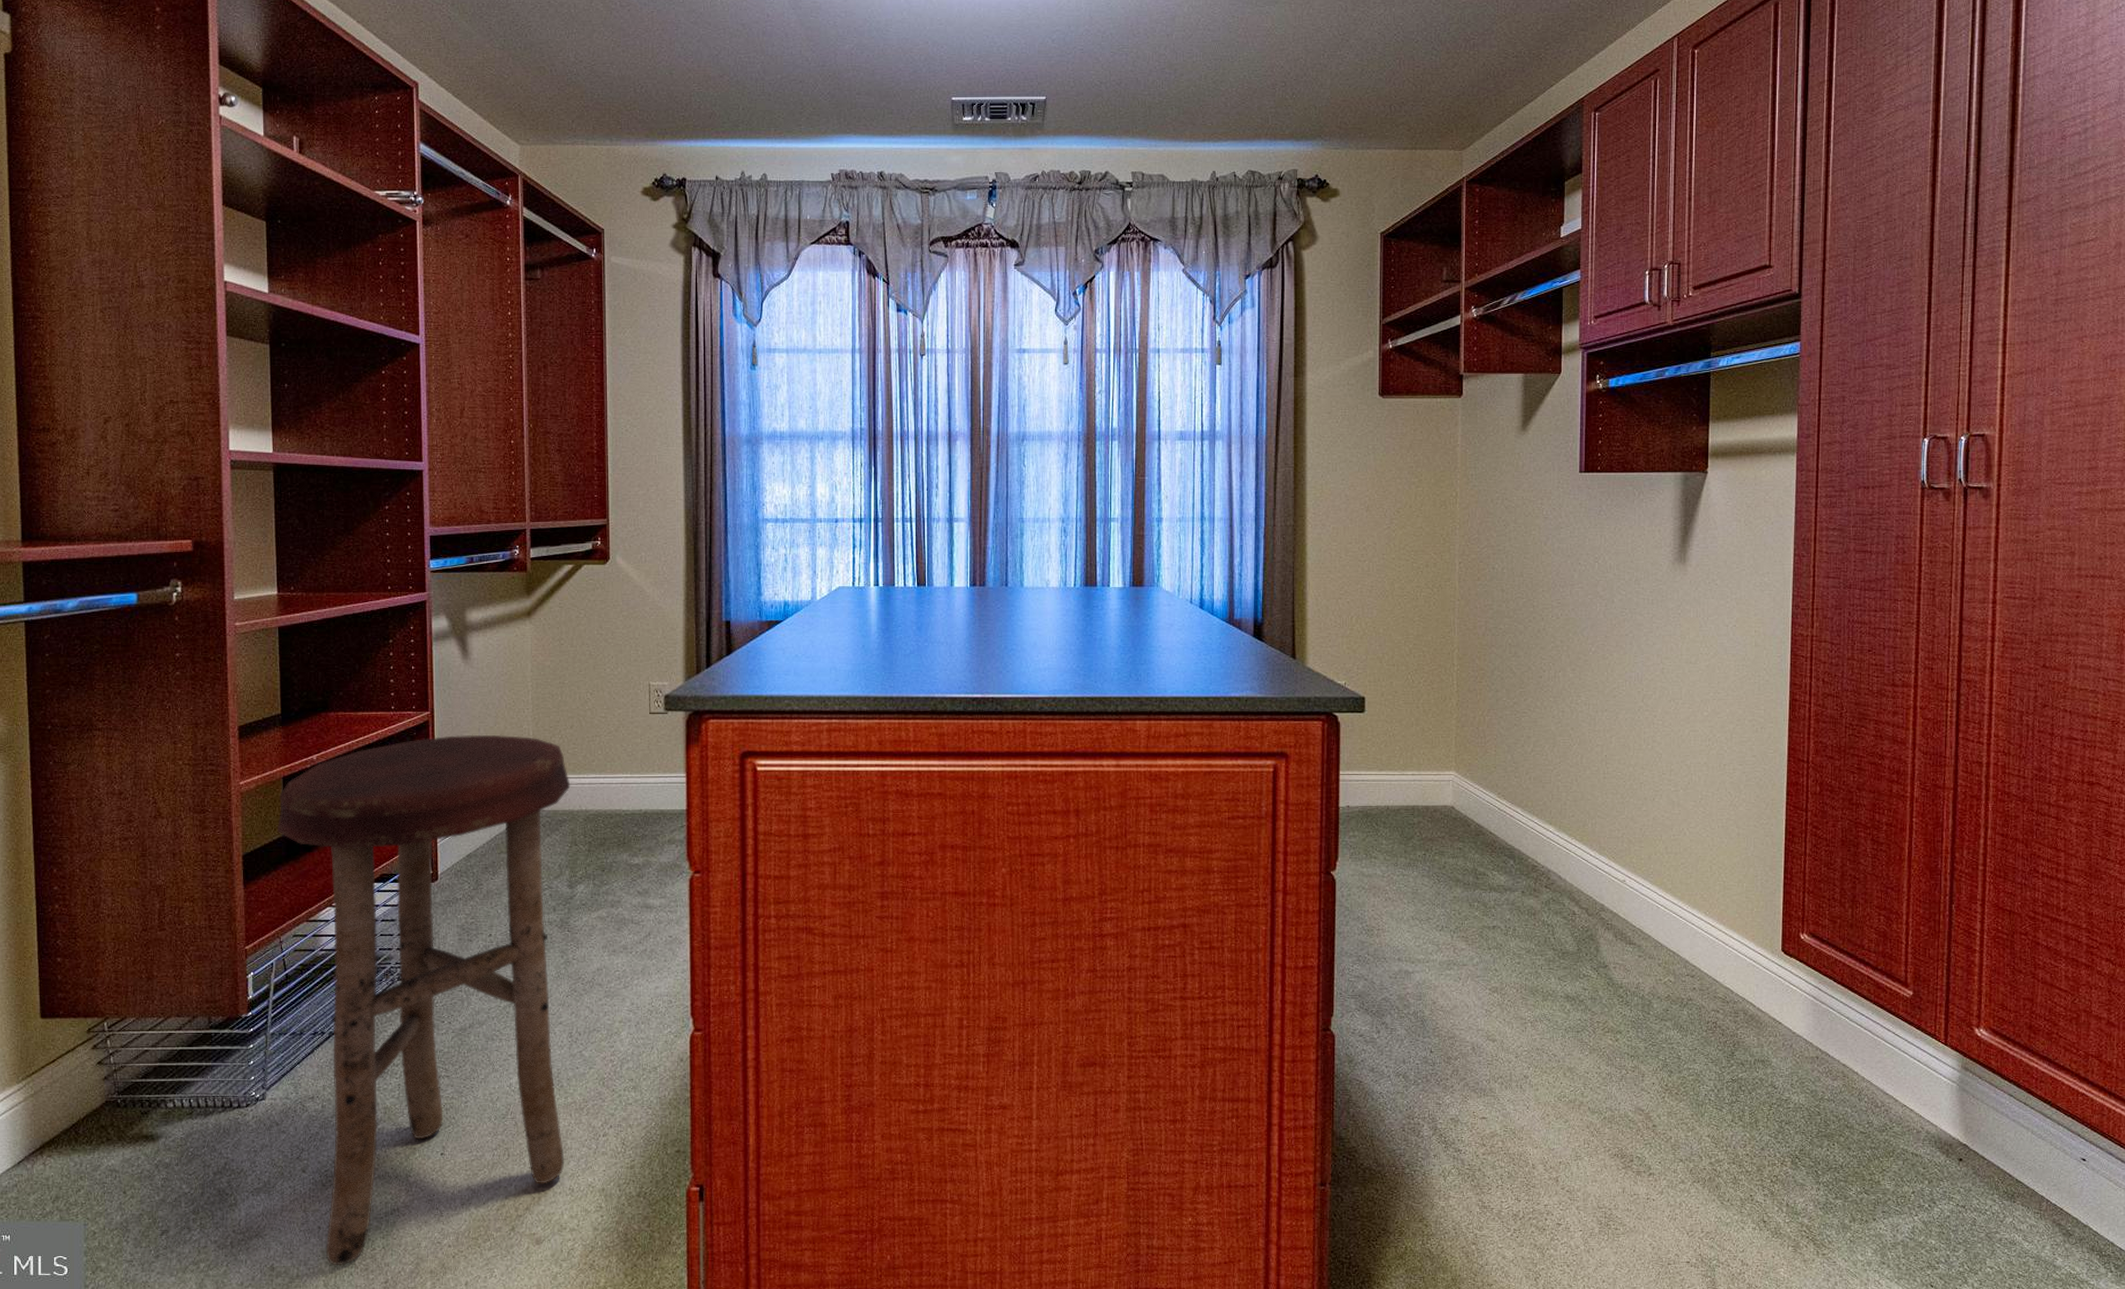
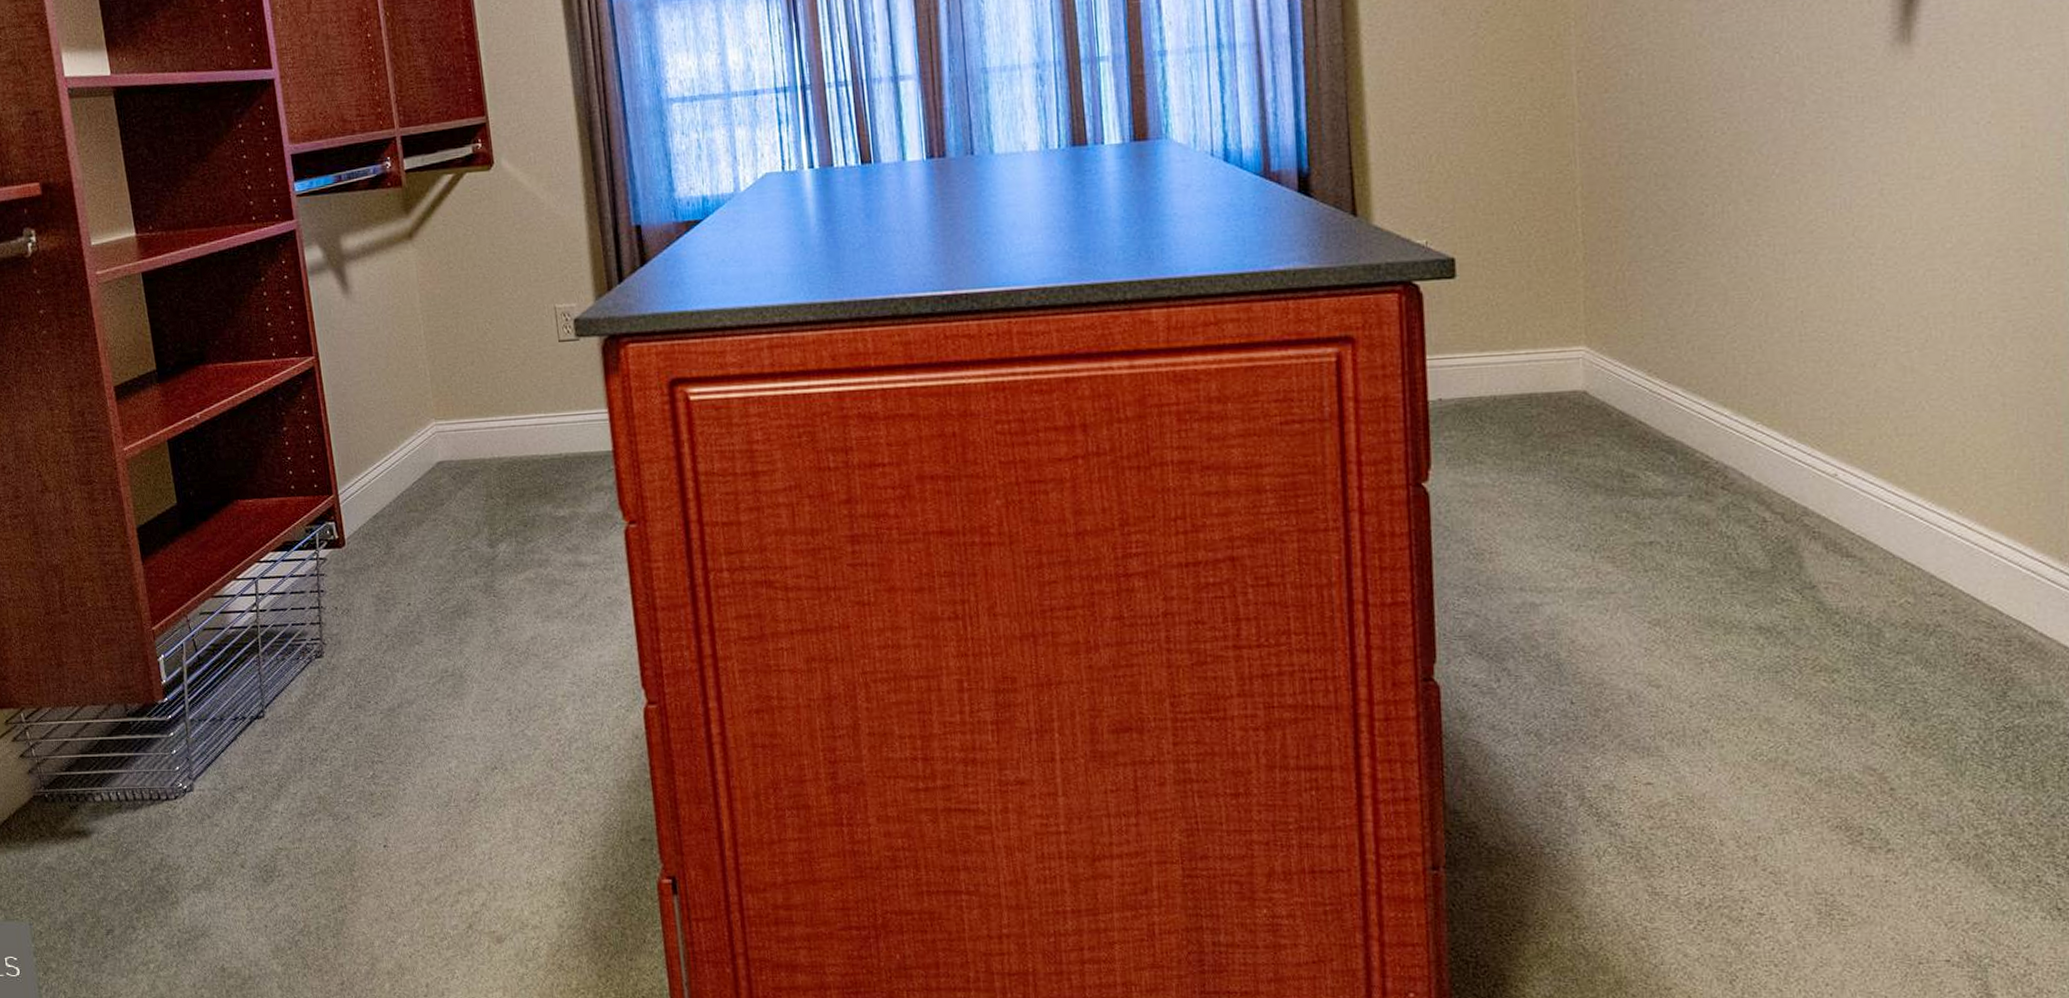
stool: present [276,734,571,1266] -> none [166,377,519,967]

